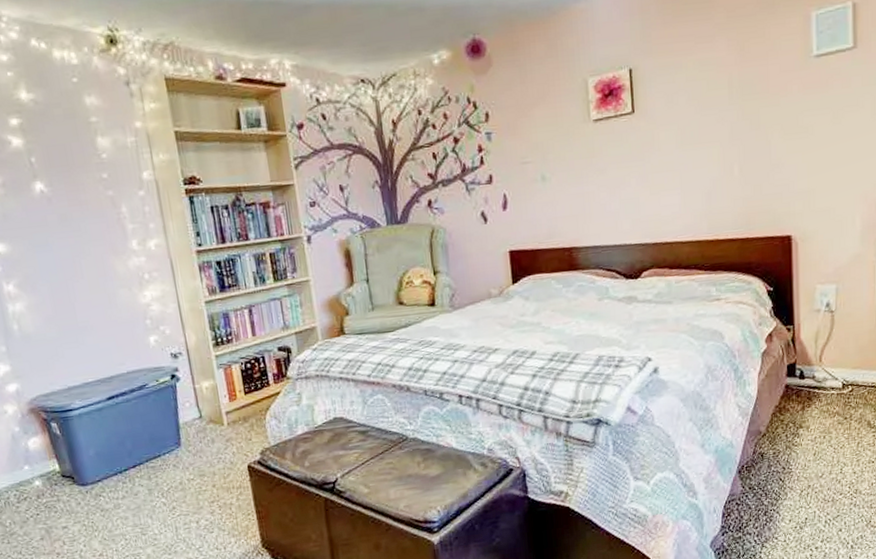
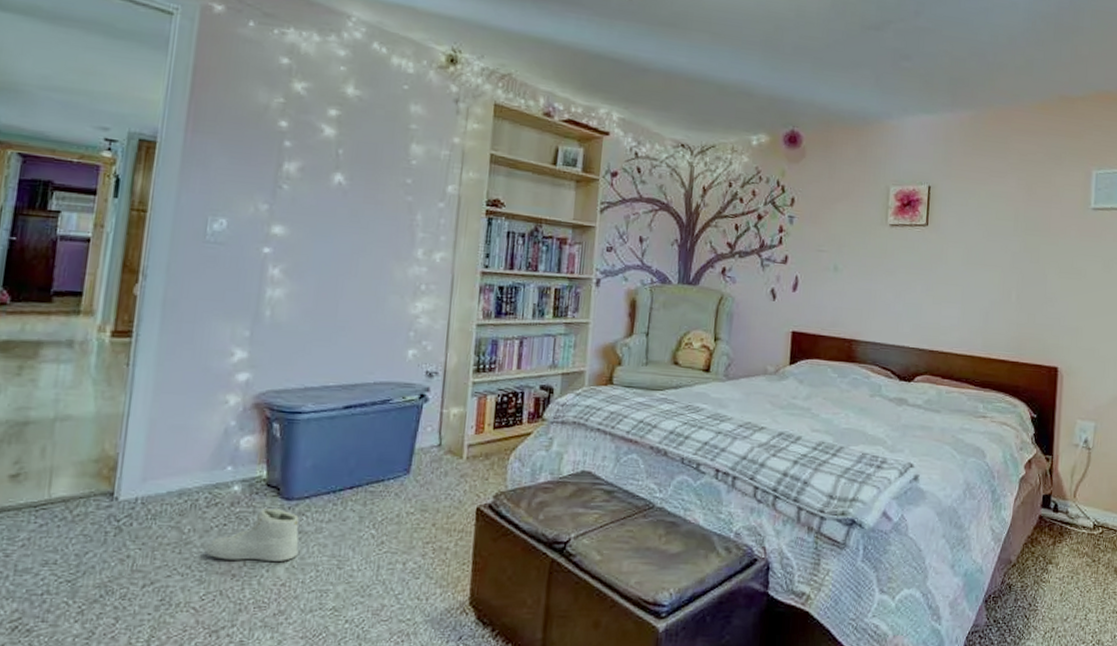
sneaker: none [28,494,106,543] -> present [206,508,299,561]

